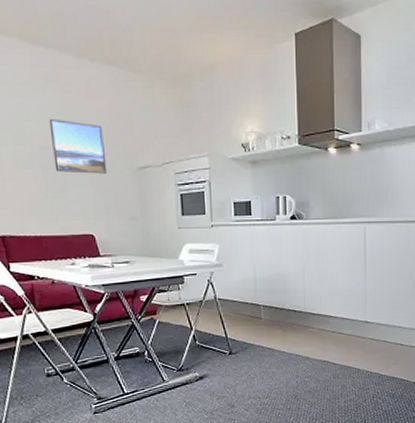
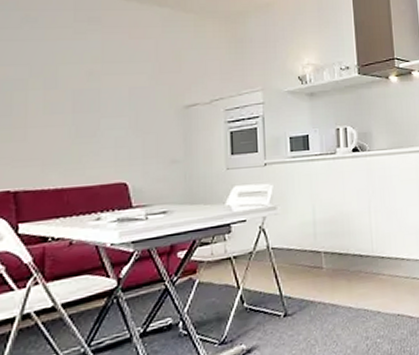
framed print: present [48,118,108,174] -> none [87,60,149,116]

